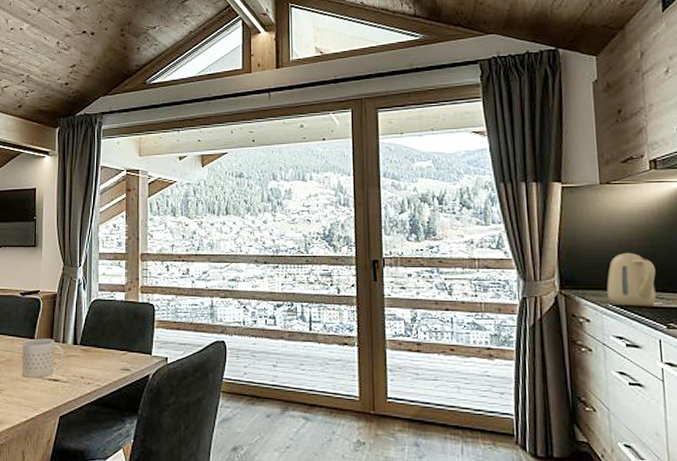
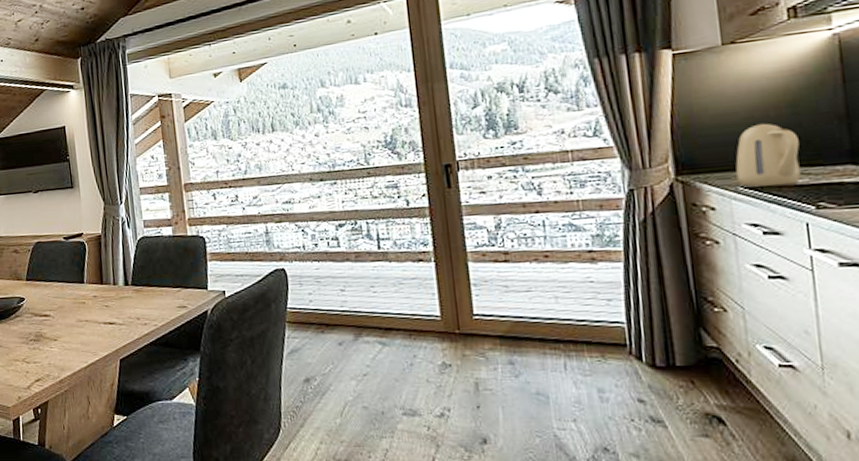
mug: present [21,338,64,378] -> none [72,281,118,323]

